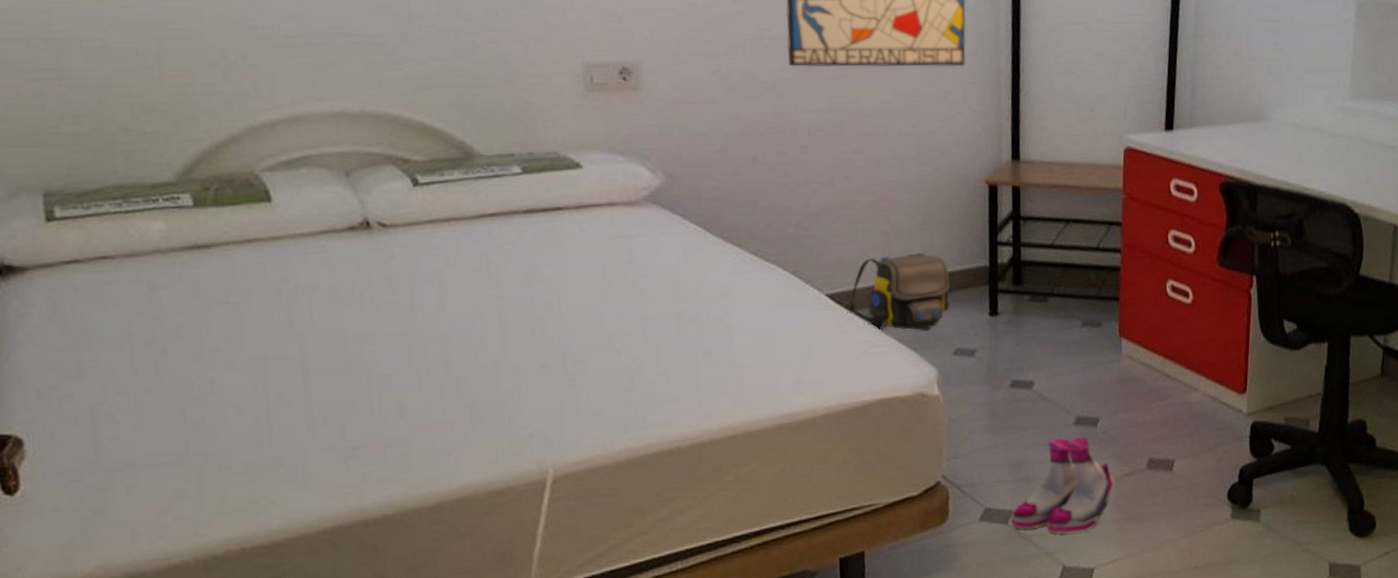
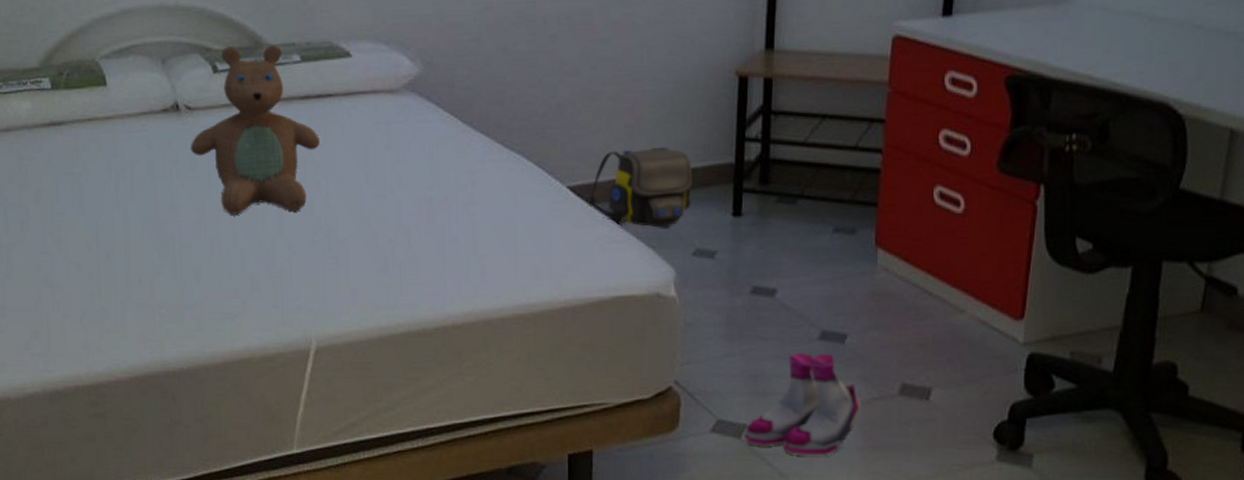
teddy bear: none [387,156,549,341] -> present [191,45,320,215]

